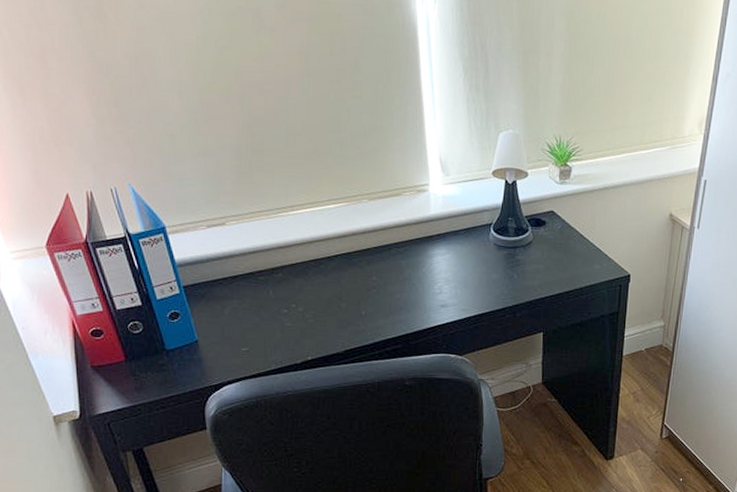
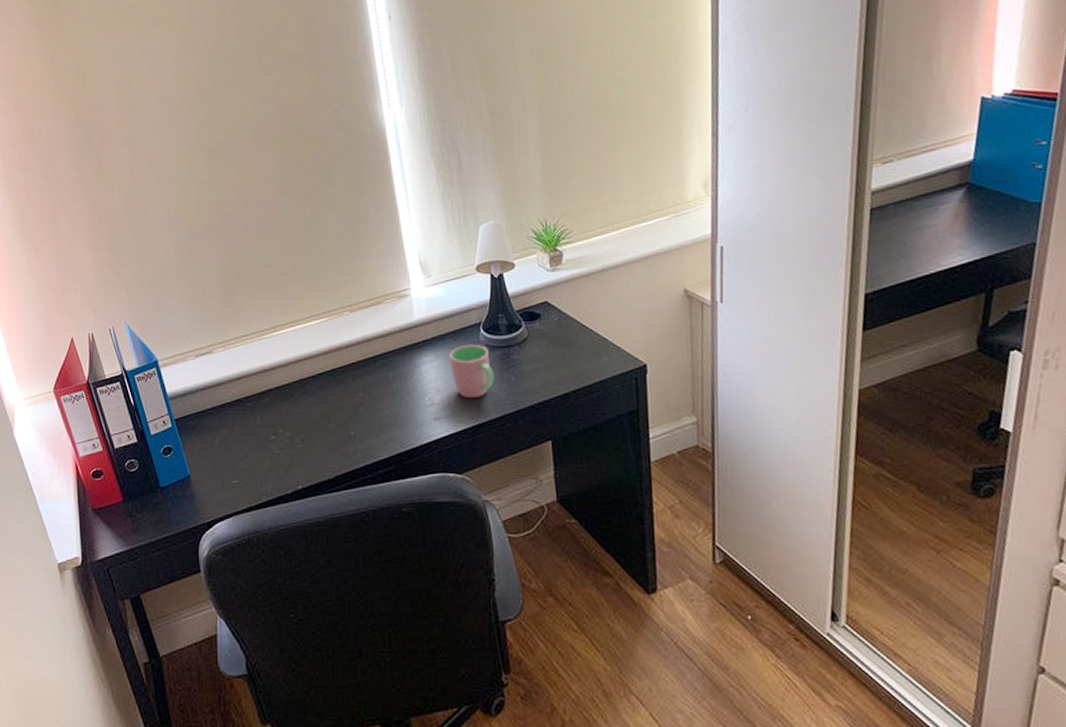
cup: none [460,242,499,290] -> present [449,344,494,398]

